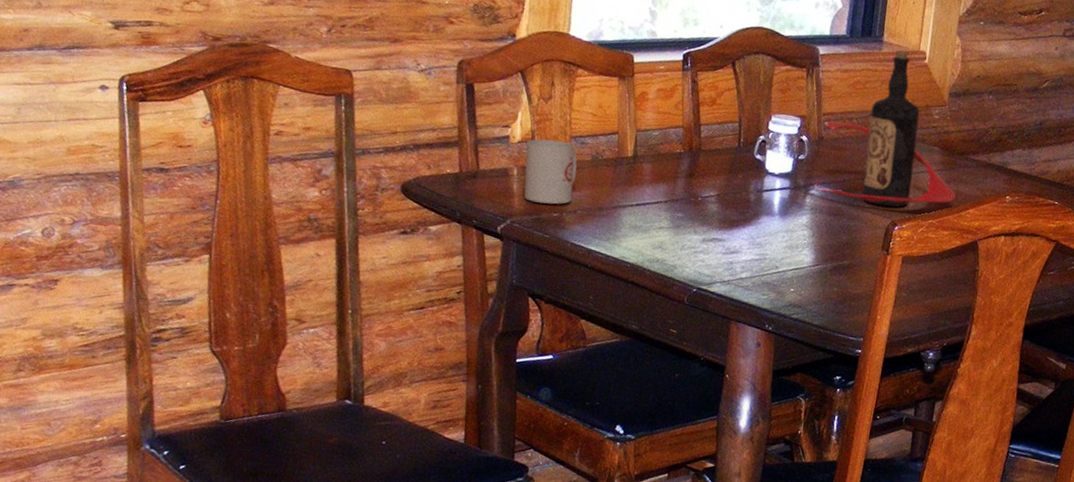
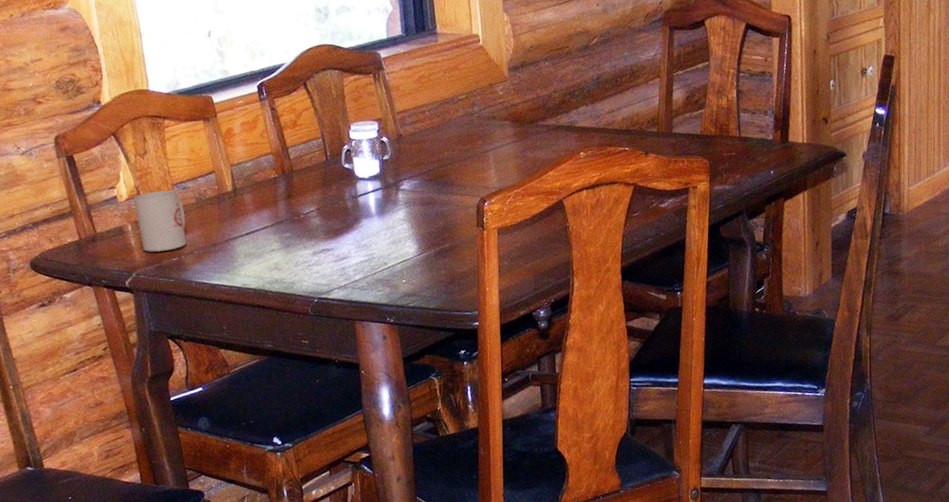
bottle: present [813,50,956,207] -> none [399,38,534,187]

